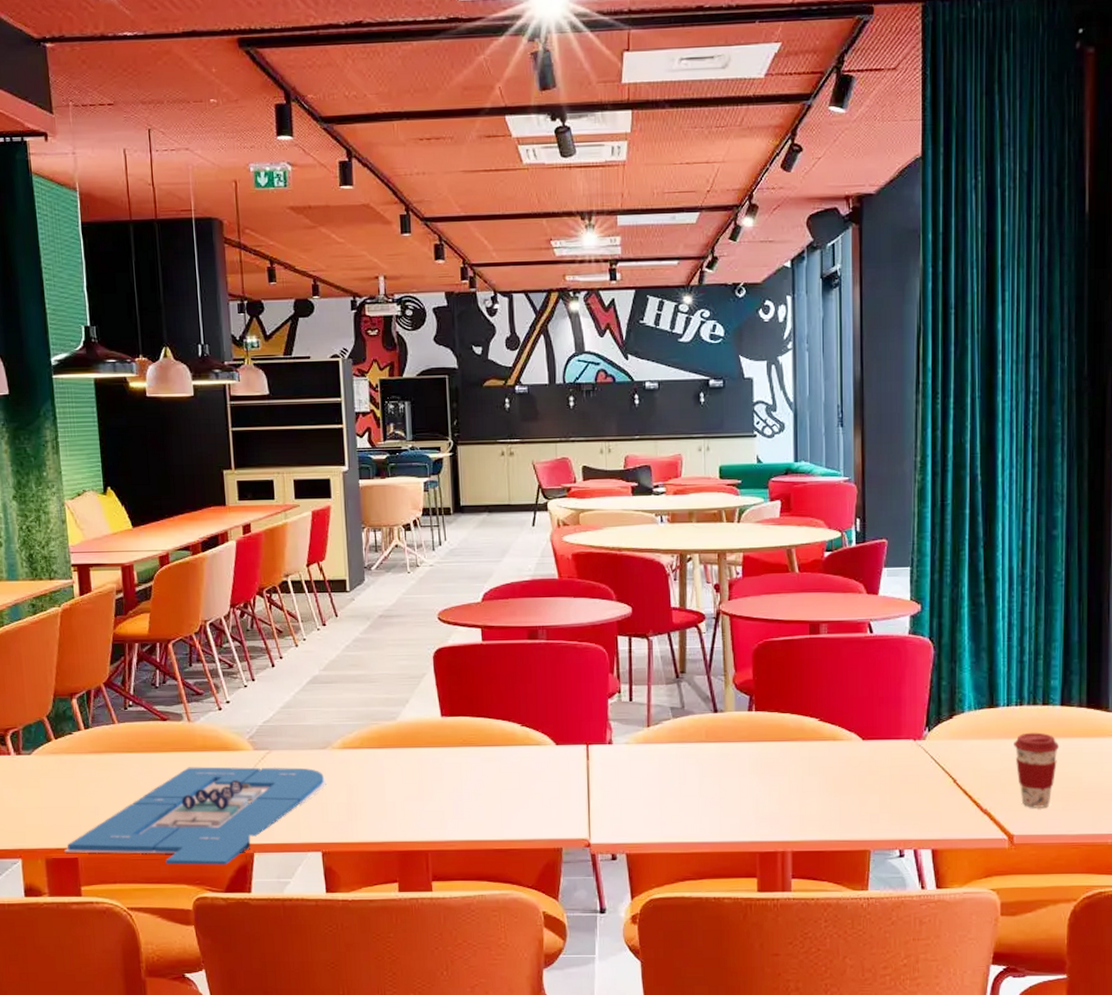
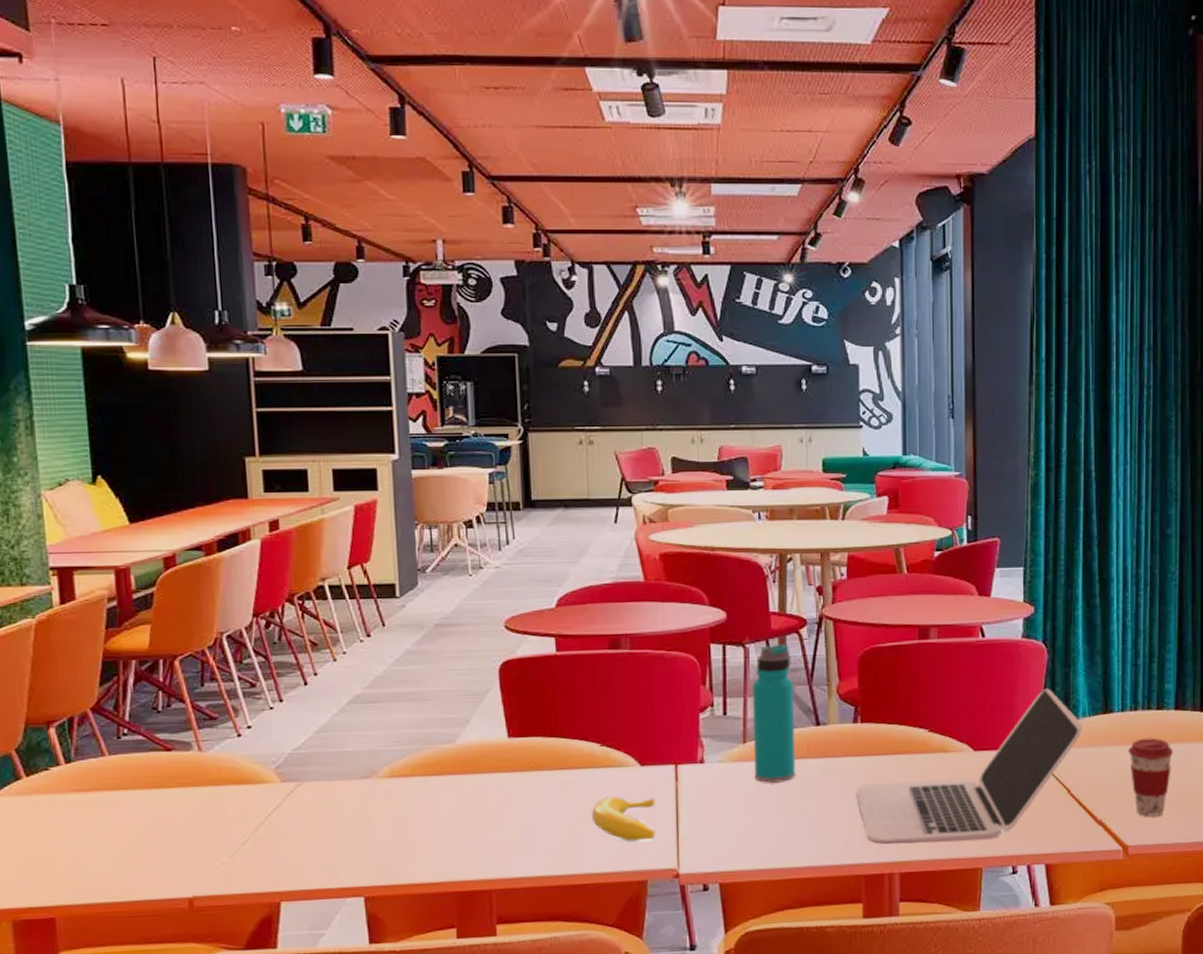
board game: present [64,767,327,865] -> none [38,801,370,921]
banana: none [513,772,570,812] -> present [591,797,656,841]
water bottle: none [655,636,696,764] -> present [752,643,796,783]
laptop: none [751,682,968,824] -> present [856,688,1082,844]

